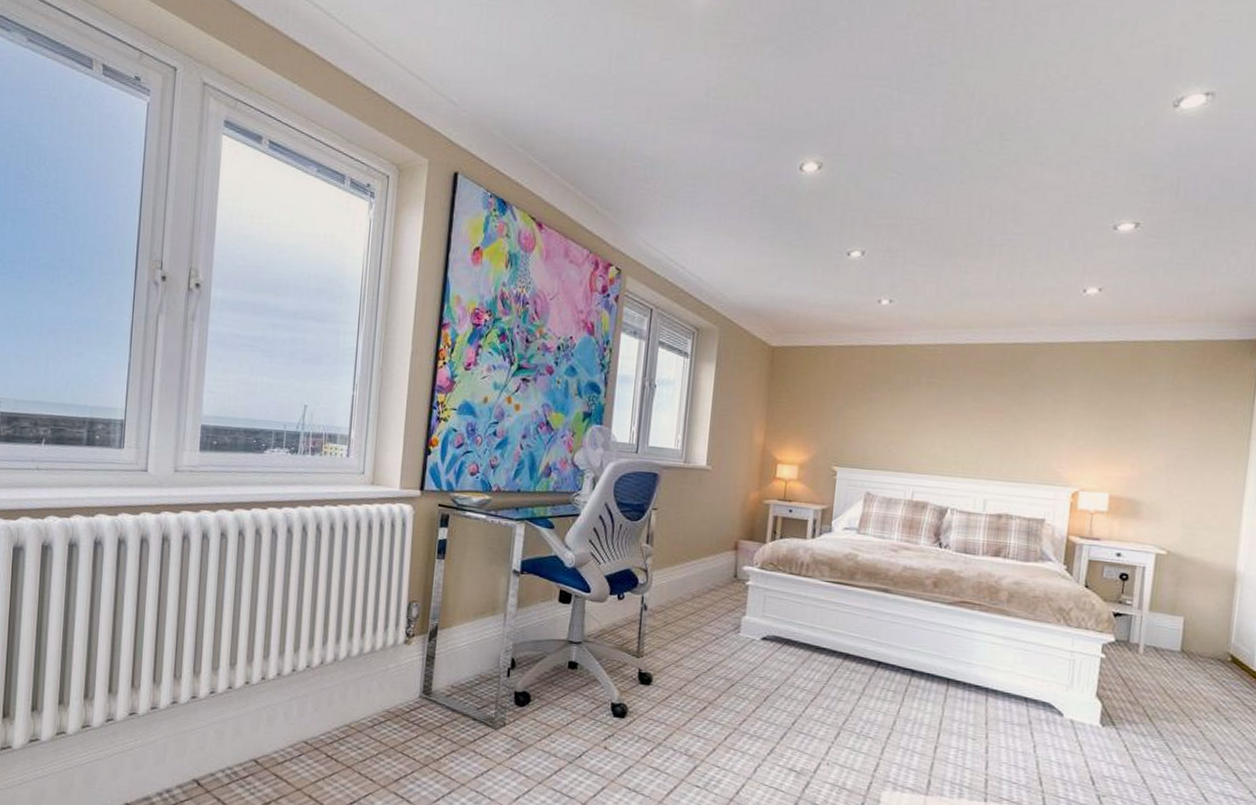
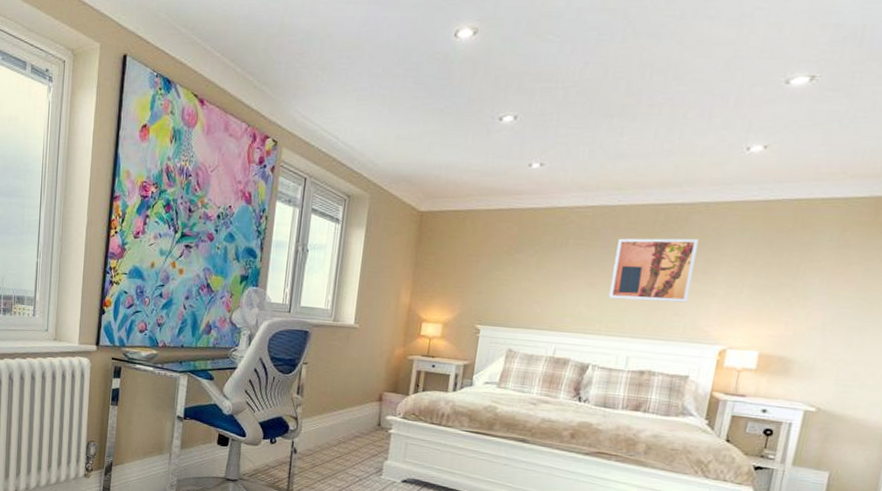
wall art: none [963,377,1045,444] -> present [608,238,699,303]

